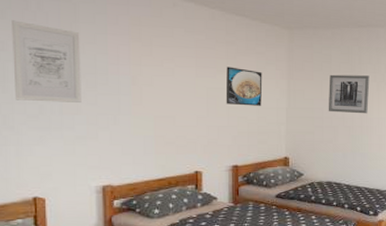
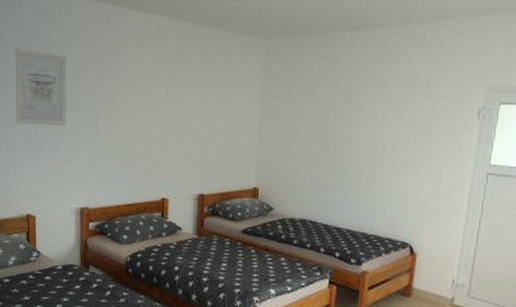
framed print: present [225,66,263,106] -> none [195,85,234,129]
wall art: present [328,74,370,114] -> none [306,90,361,138]

